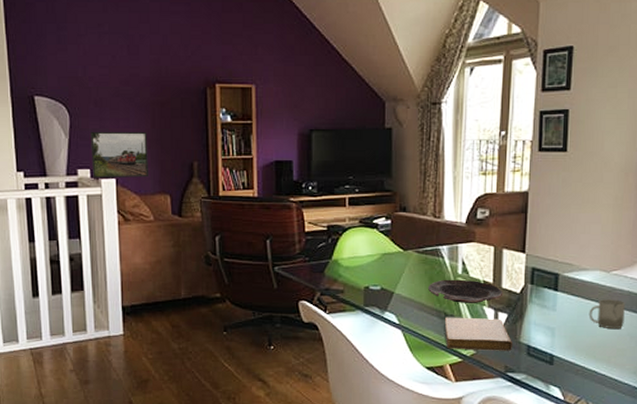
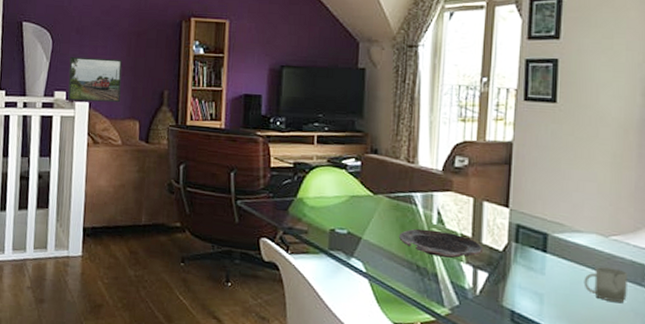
notebook: present [444,317,513,351] -> none [416,269,495,315]

